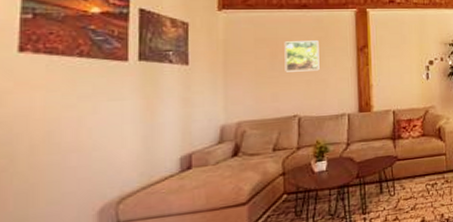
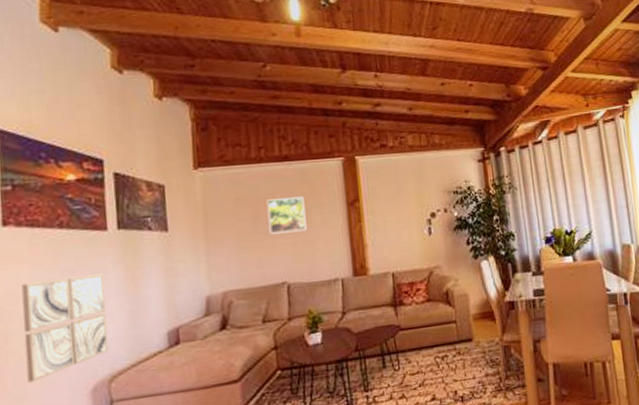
wall art: none [31,101,120,204] -> present [21,274,109,383]

